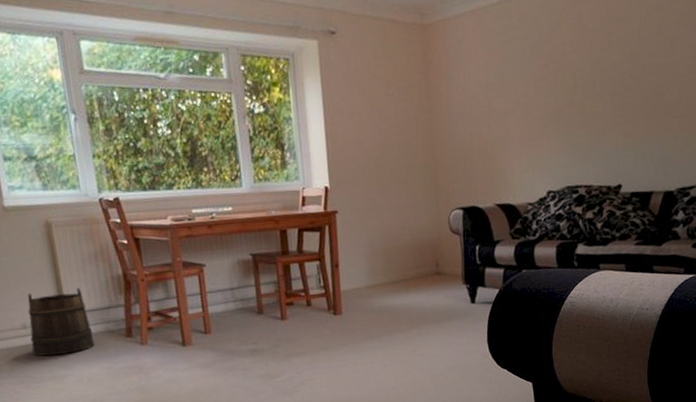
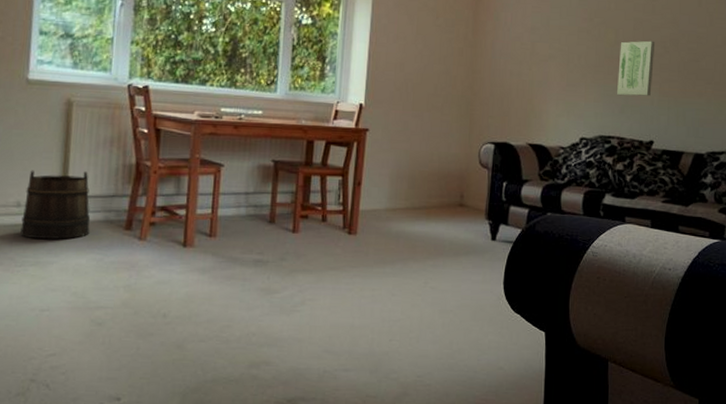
wall art: none [579,79,616,143] -> present [617,40,655,96]

